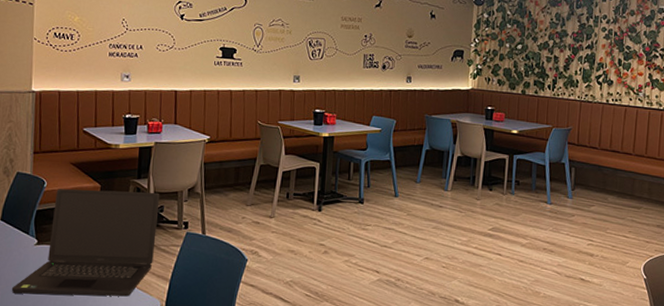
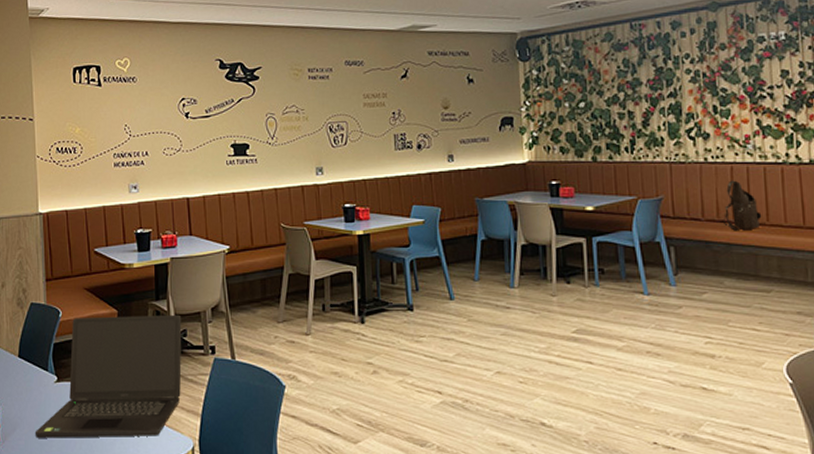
shoulder bag: none [613,119,643,160] -> present [722,180,762,231]

